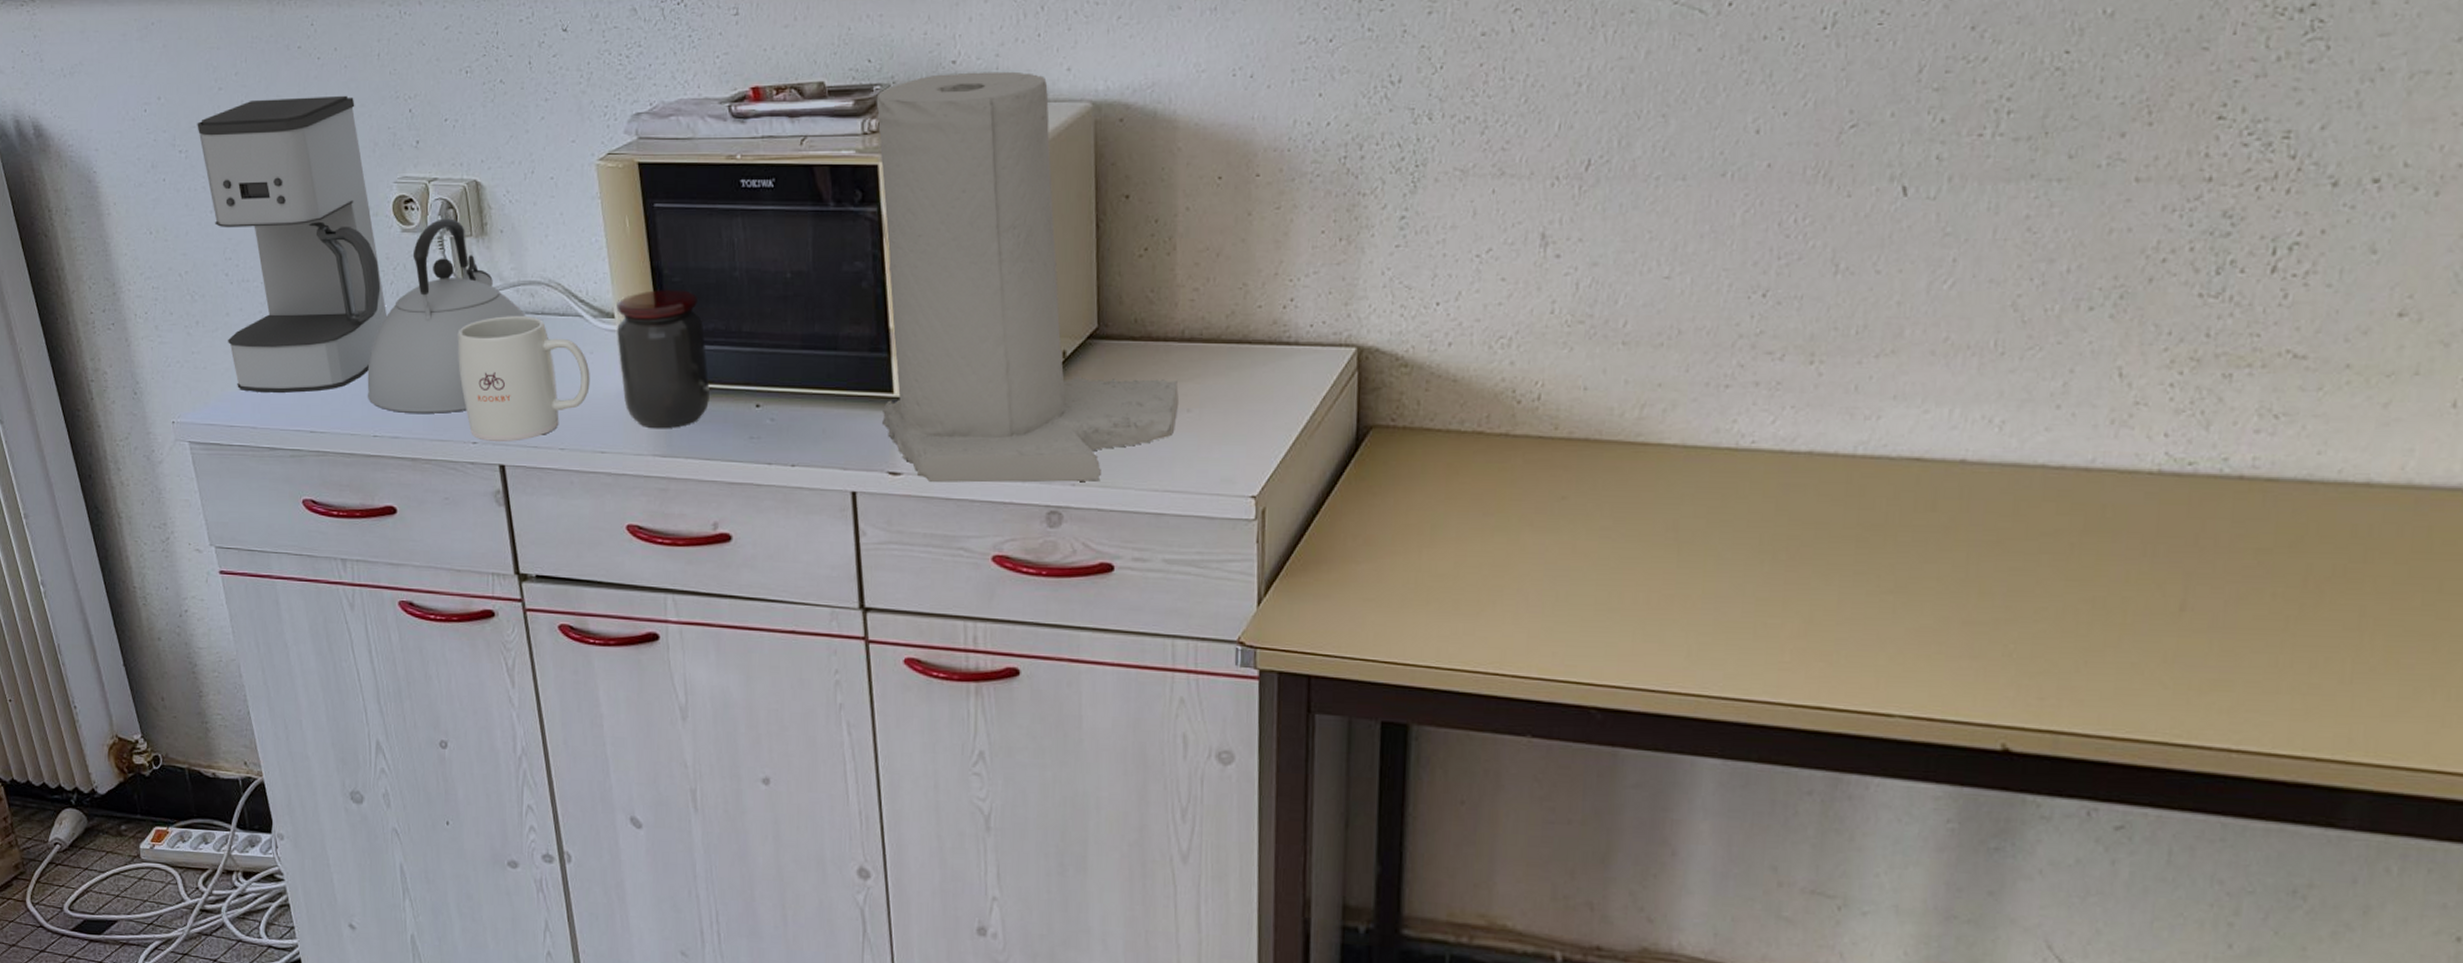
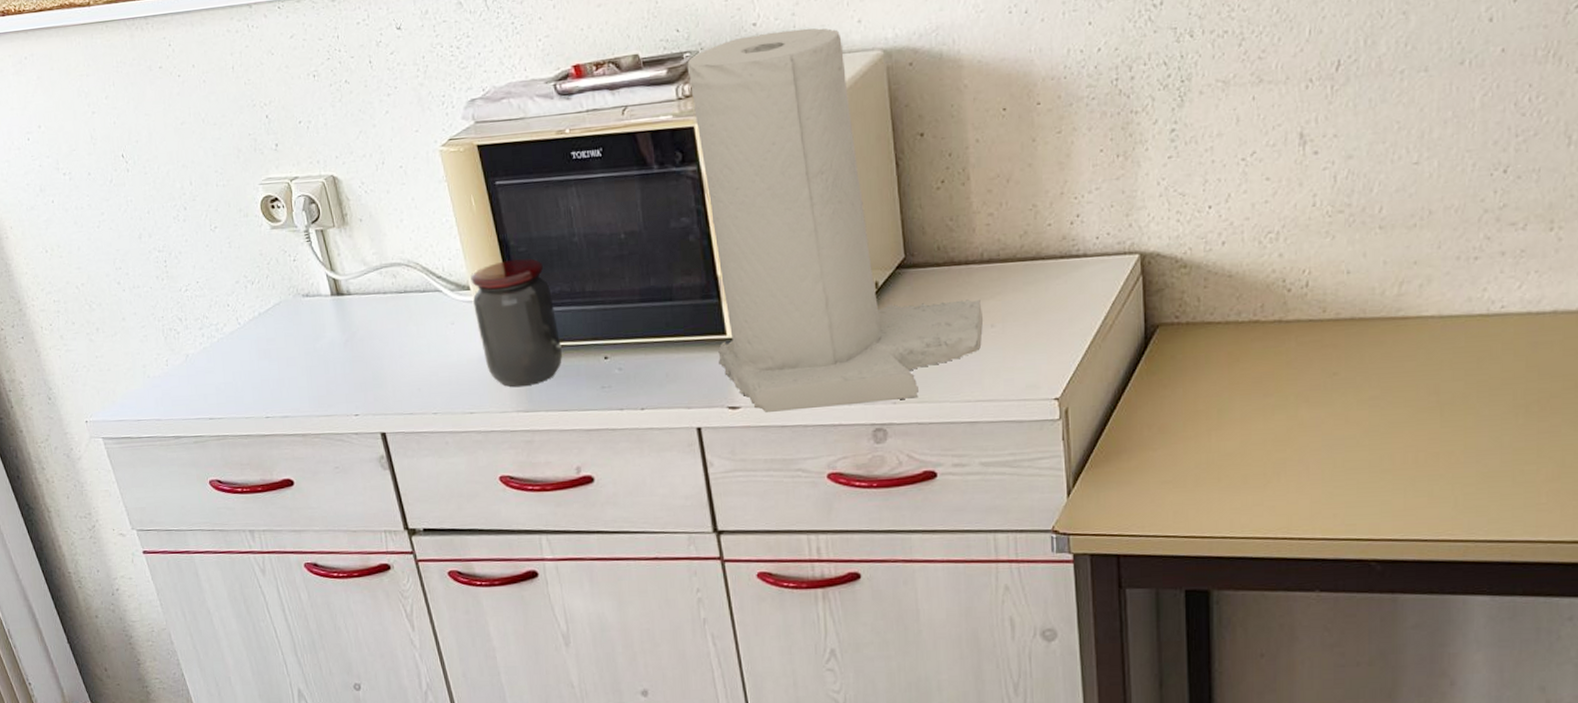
coffee maker: present [197,95,387,393] -> none [76,108,266,388]
kettle: present [367,218,526,413] -> none [254,212,391,394]
mug: present [457,316,590,443] -> none [331,295,454,413]

